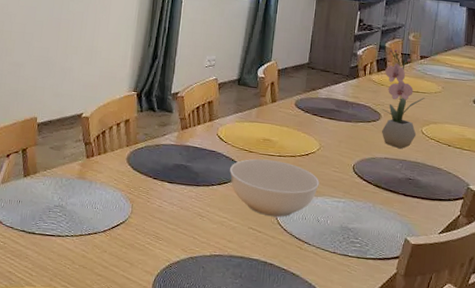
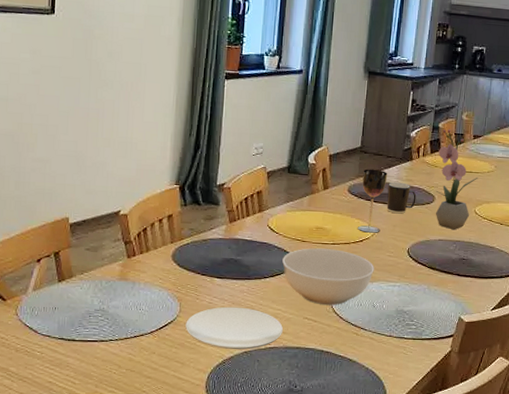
plate: none [136,211,228,255] -> present [185,306,283,349]
wineglass: none [304,84,334,148] -> present [358,169,388,233]
mug: none [332,98,363,130] -> present [386,182,416,214]

